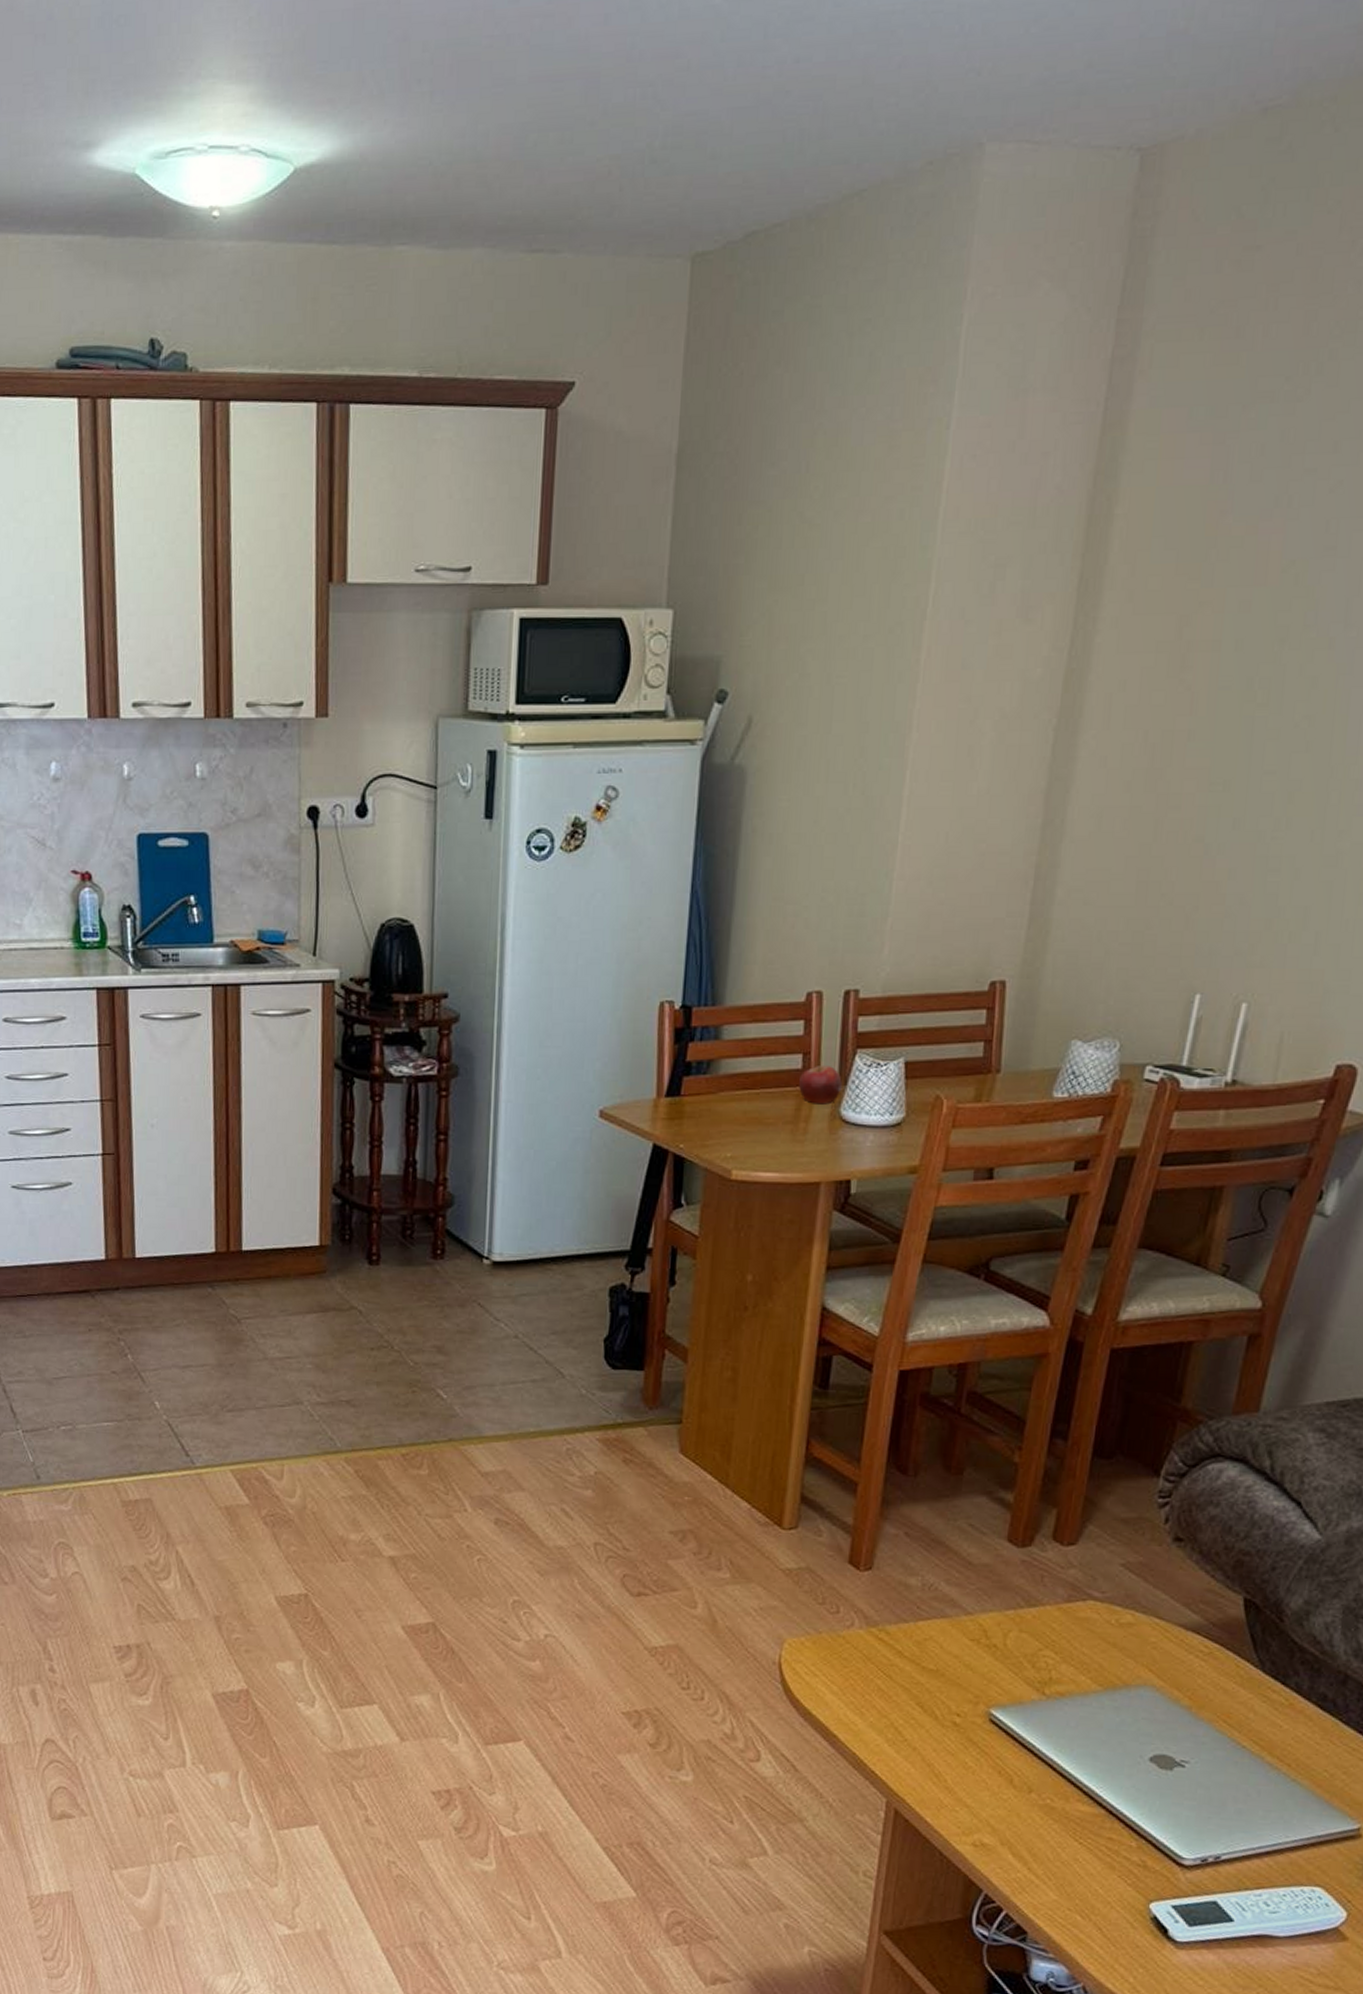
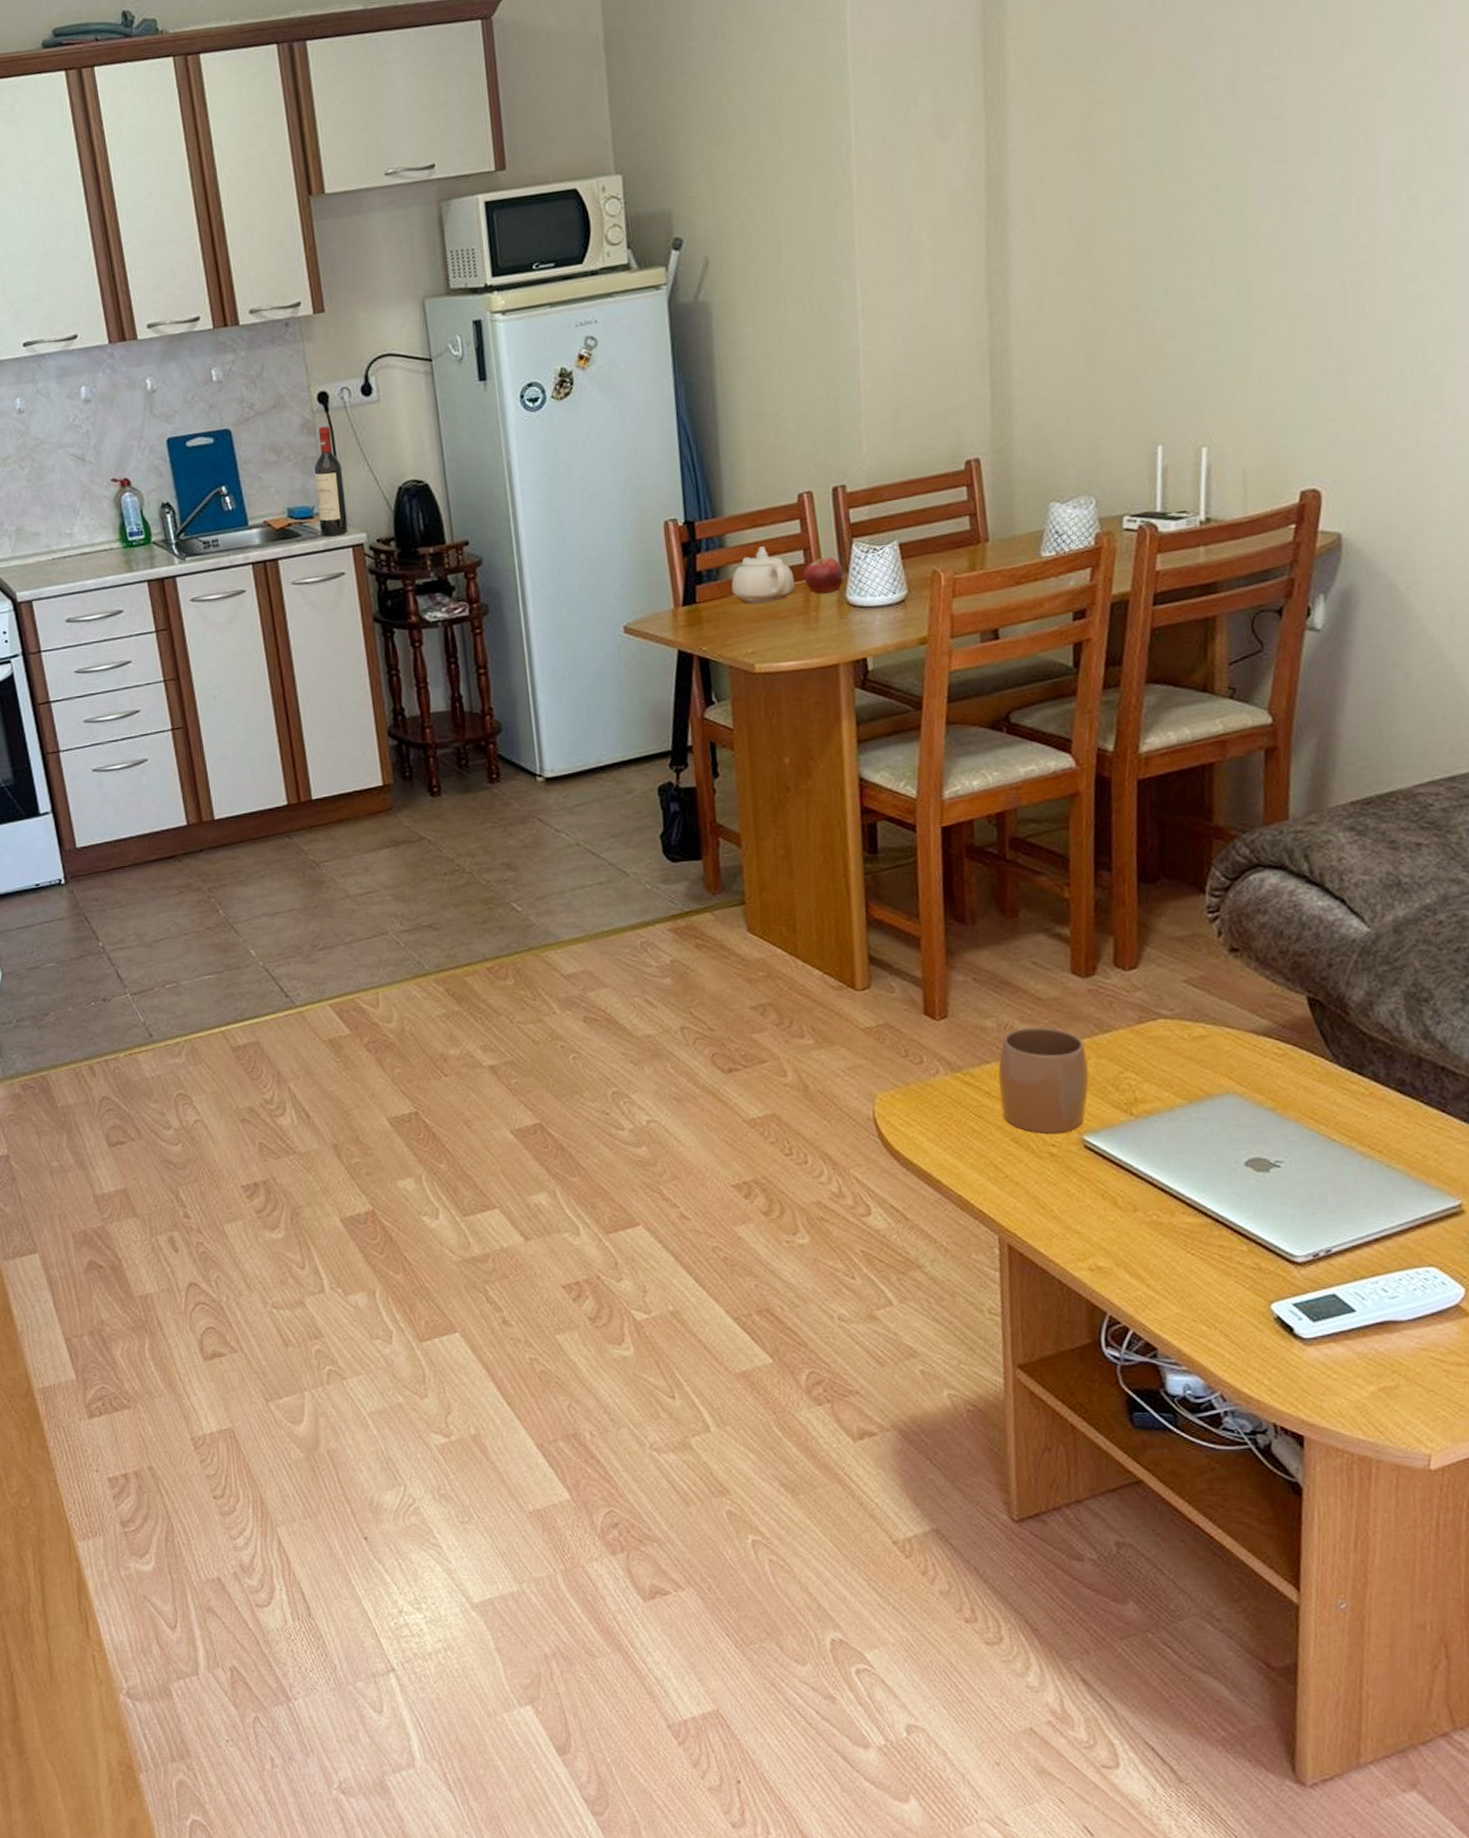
wine bottle: none [290,845,323,968] -> present [314,426,348,538]
teapot: none [720,1044,789,1106] -> present [731,546,795,605]
mug: none [911,1590,1008,1704] -> present [998,1027,1089,1134]

